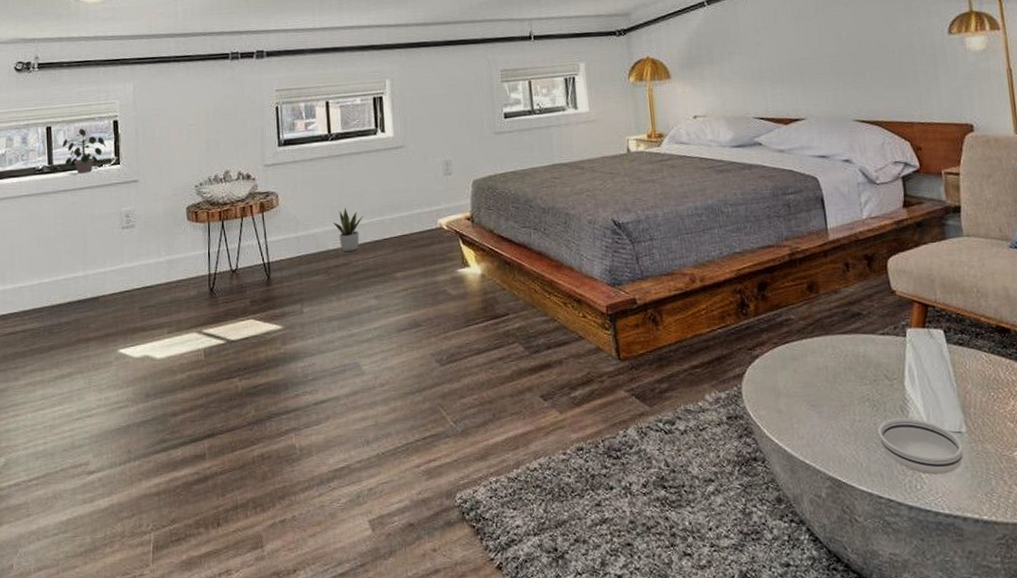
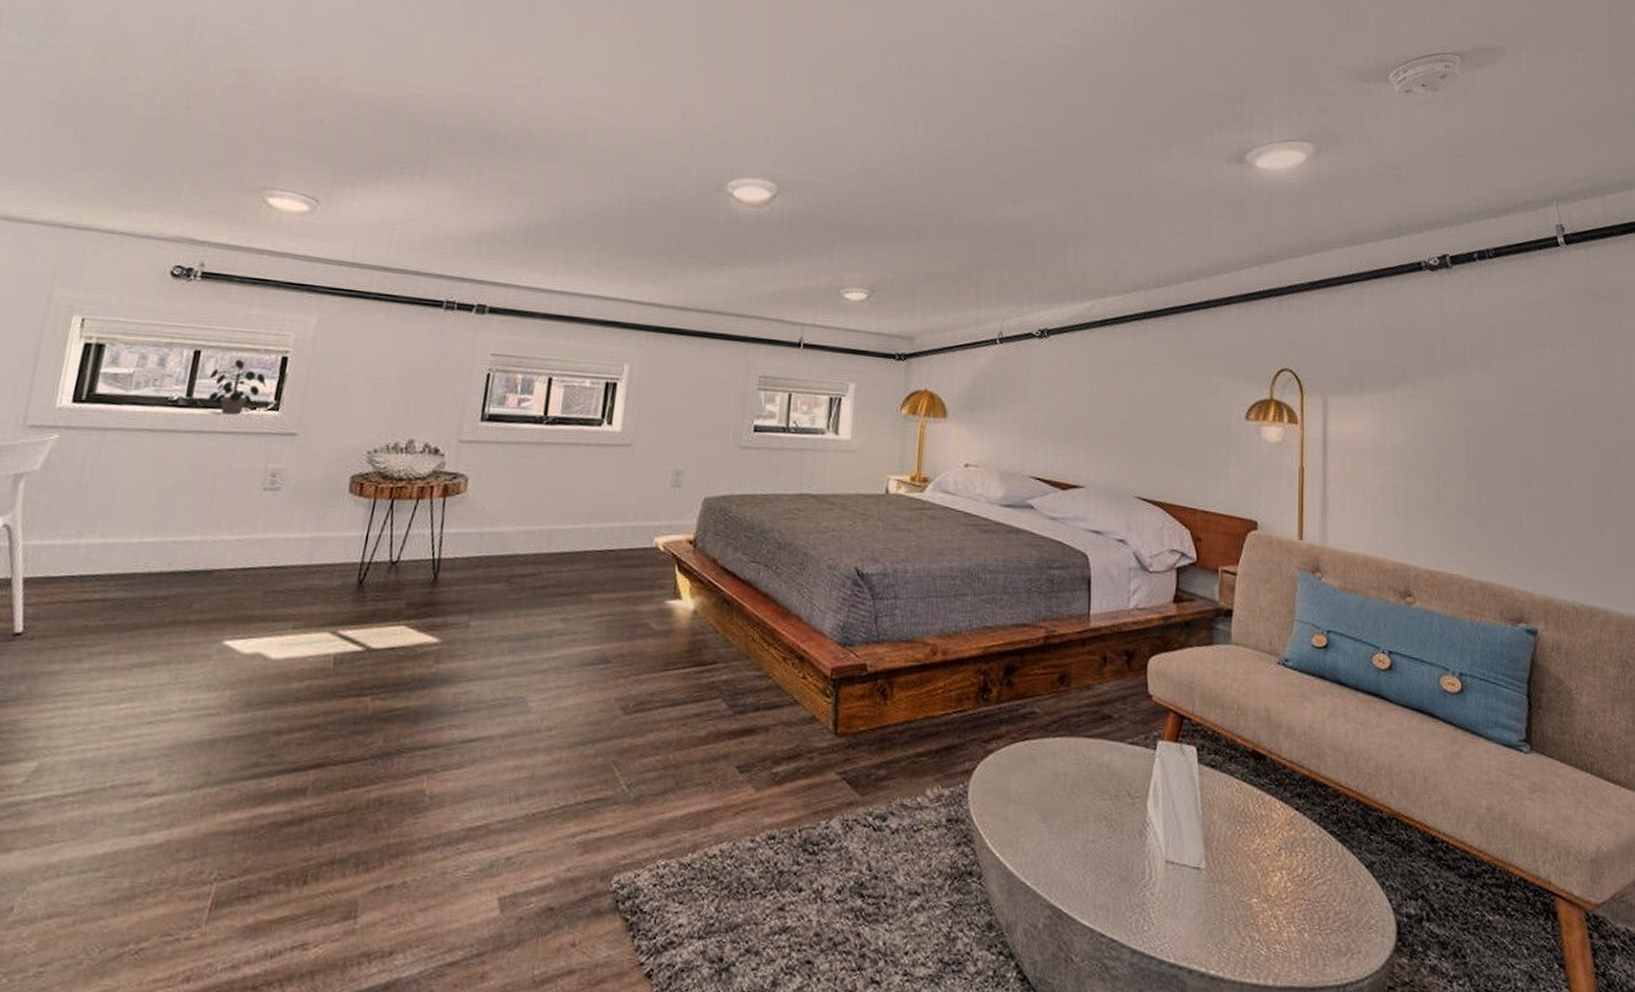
potted plant: present [333,207,364,253] -> none [528,506,568,561]
bowl: present [878,418,964,475] -> none [1111,843,1200,916]

